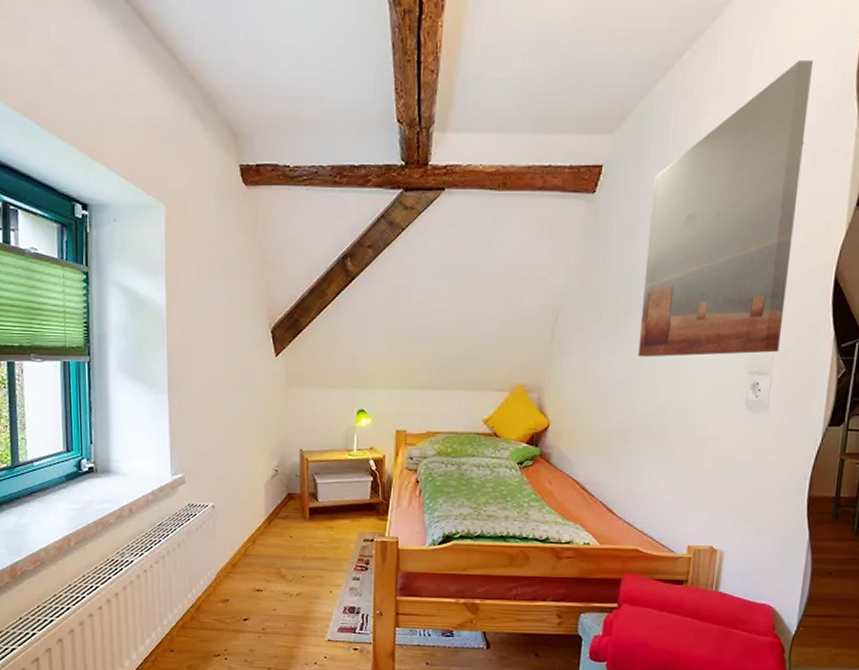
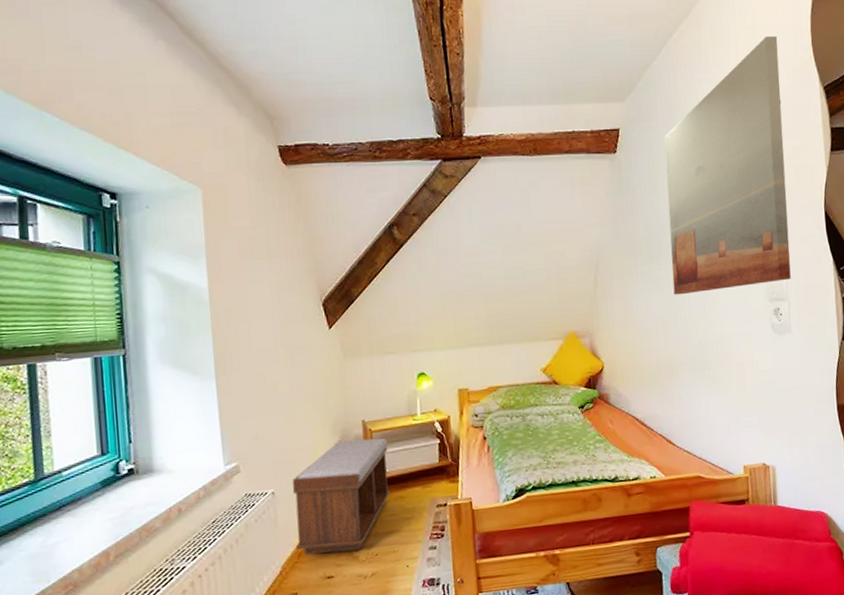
bench: none [230,467,322,570] -> present [292,438,390,555]

